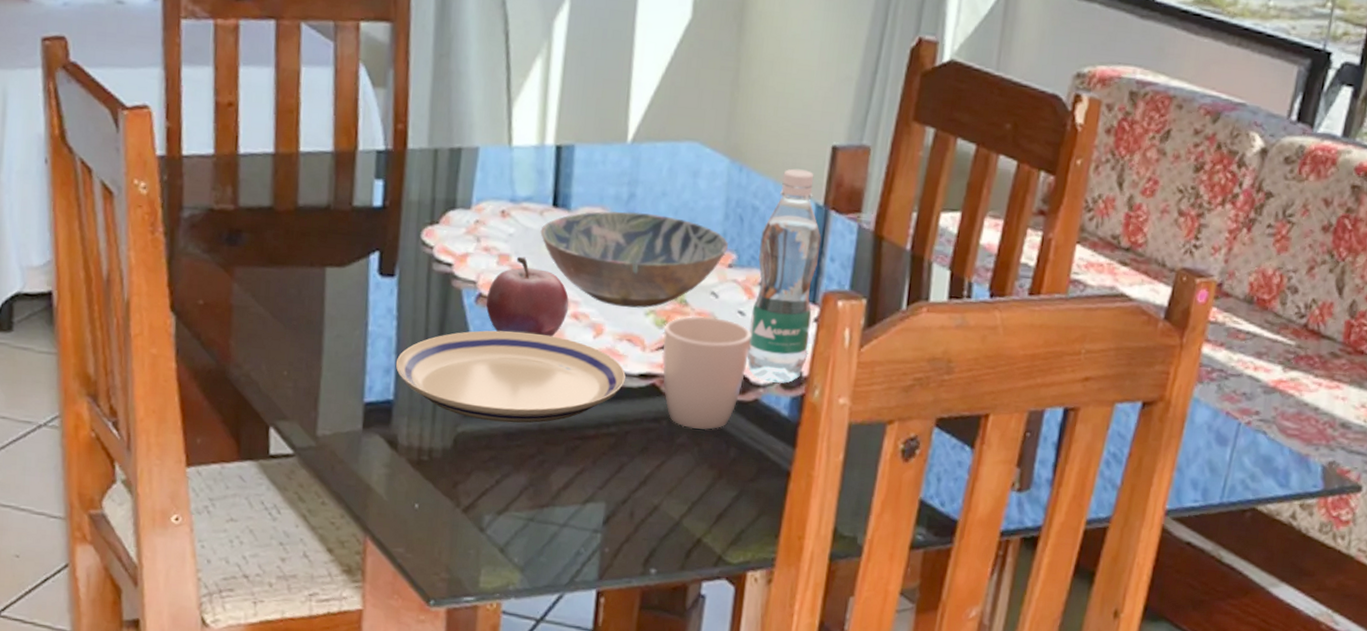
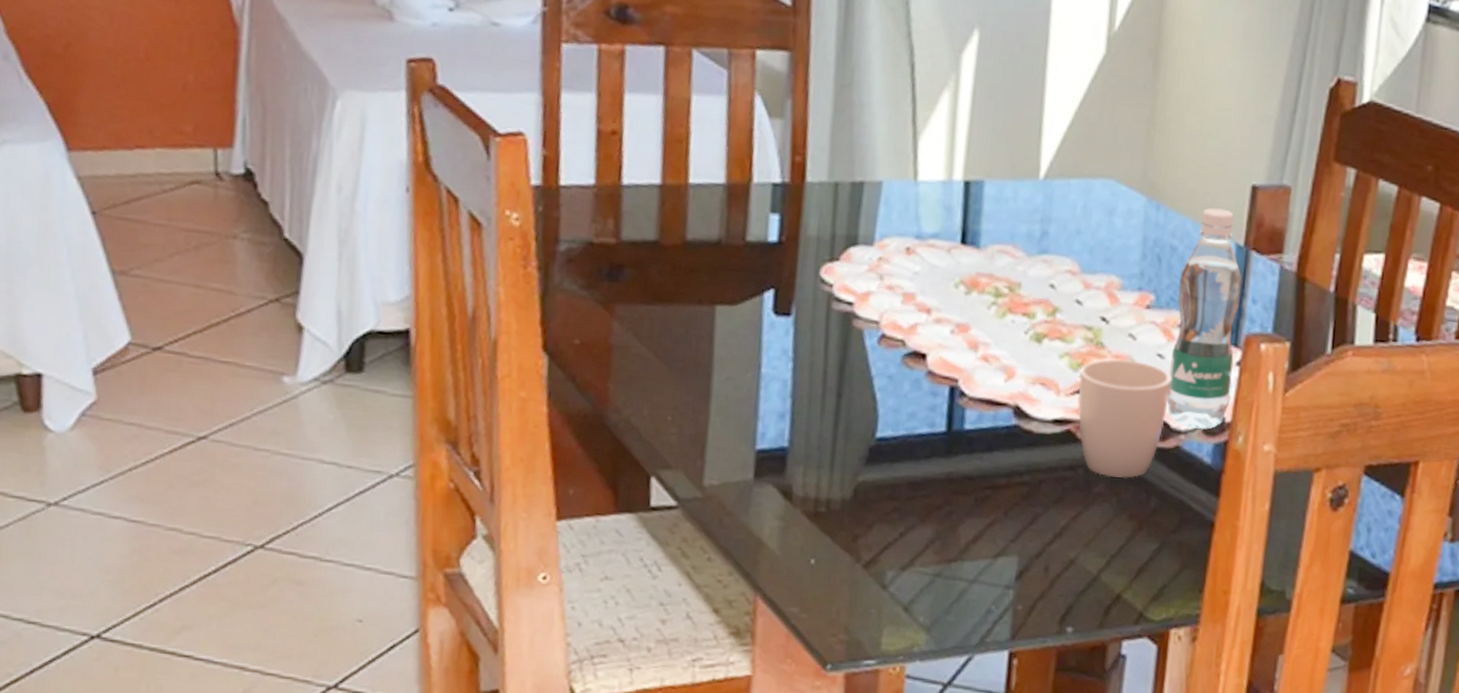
plate: present [395,330,626,423] -> none [790,373,1039,472]
fruit: present [486,256,569,337] -> none [889,295,978,380]
bowl: present [540,211,728,308] -> none [947,249,1146,351]

